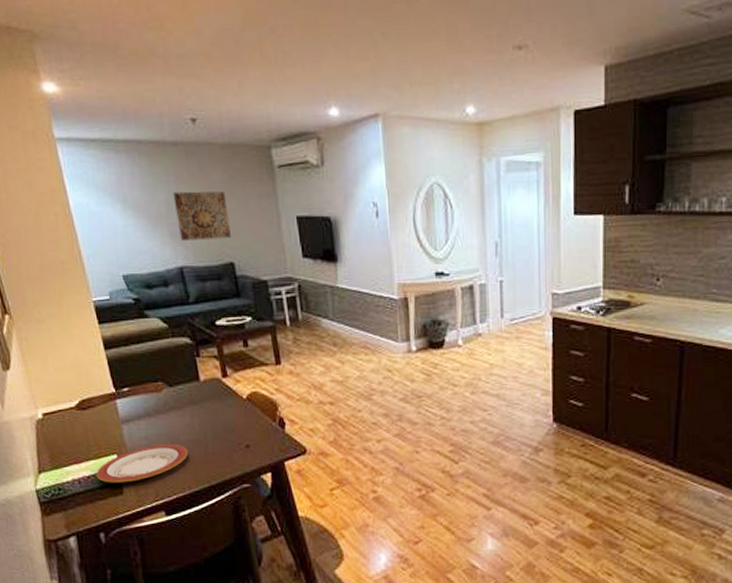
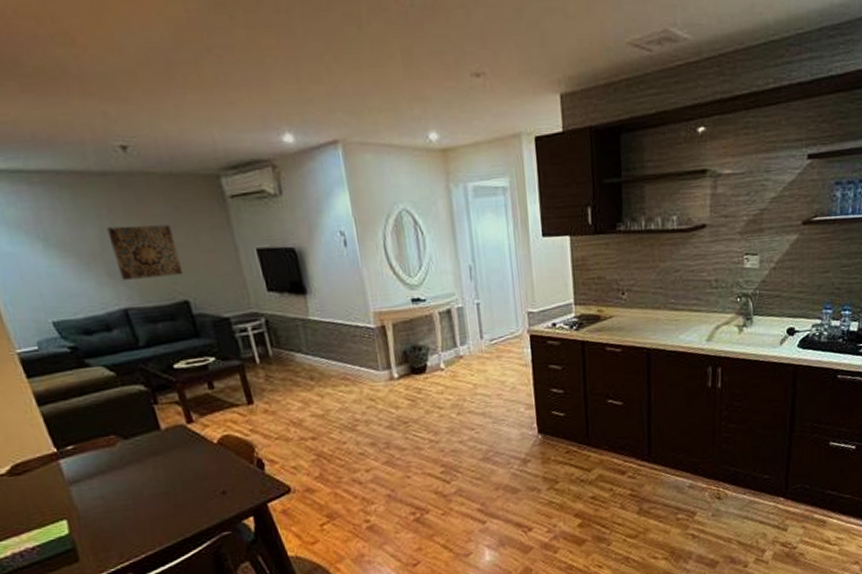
plate: present [96,445,189,483] -> none [41,500,155,552]

